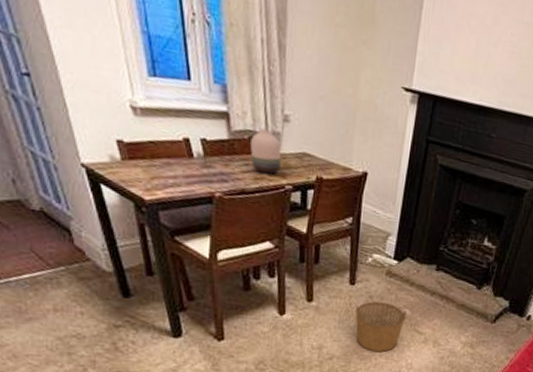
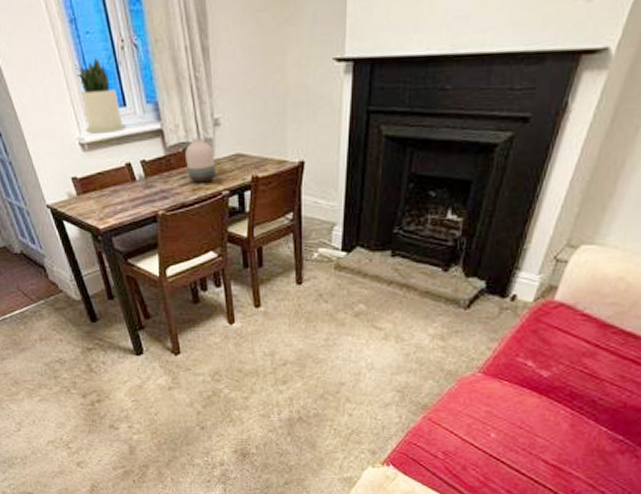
planter: none [134,21,190,105] -> present [75,57,127,134]
basket: present [355,301,407,353] -> none [306,298,361,354]

